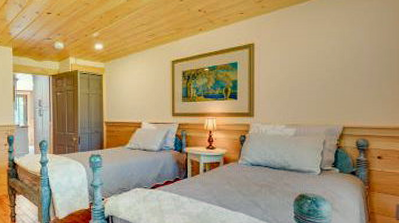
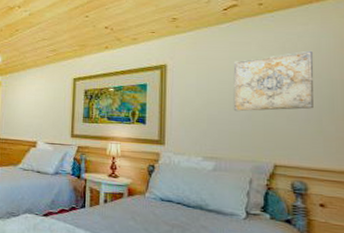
wall art: none [311,24,377,83] -> present [233,50,314,112]

